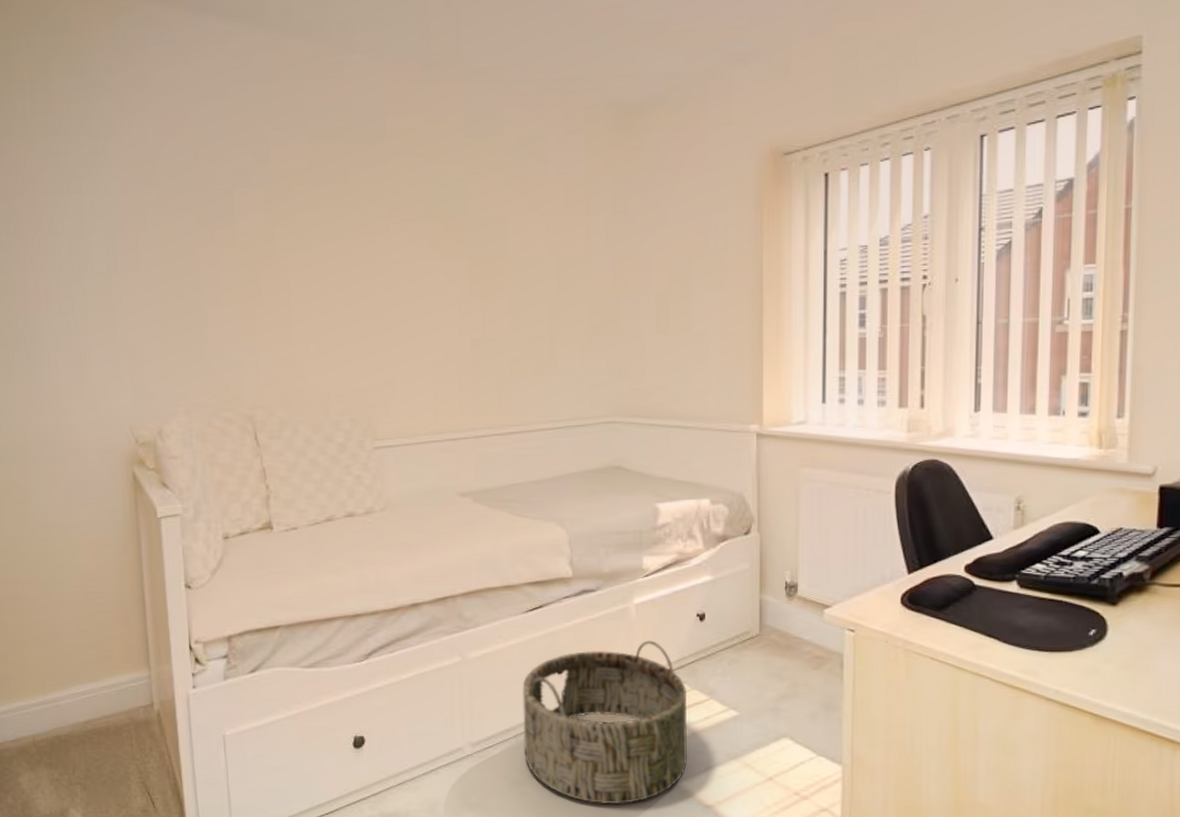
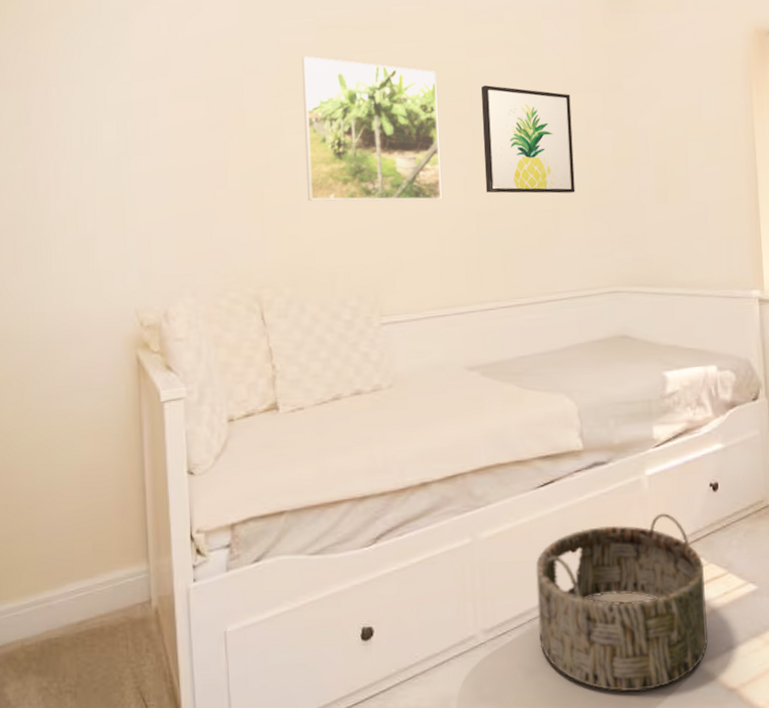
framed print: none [293,169,436,324] -> present [302,56,442,202]
wall art: none [478,204,573,320] -> present [480,85,575,194]

